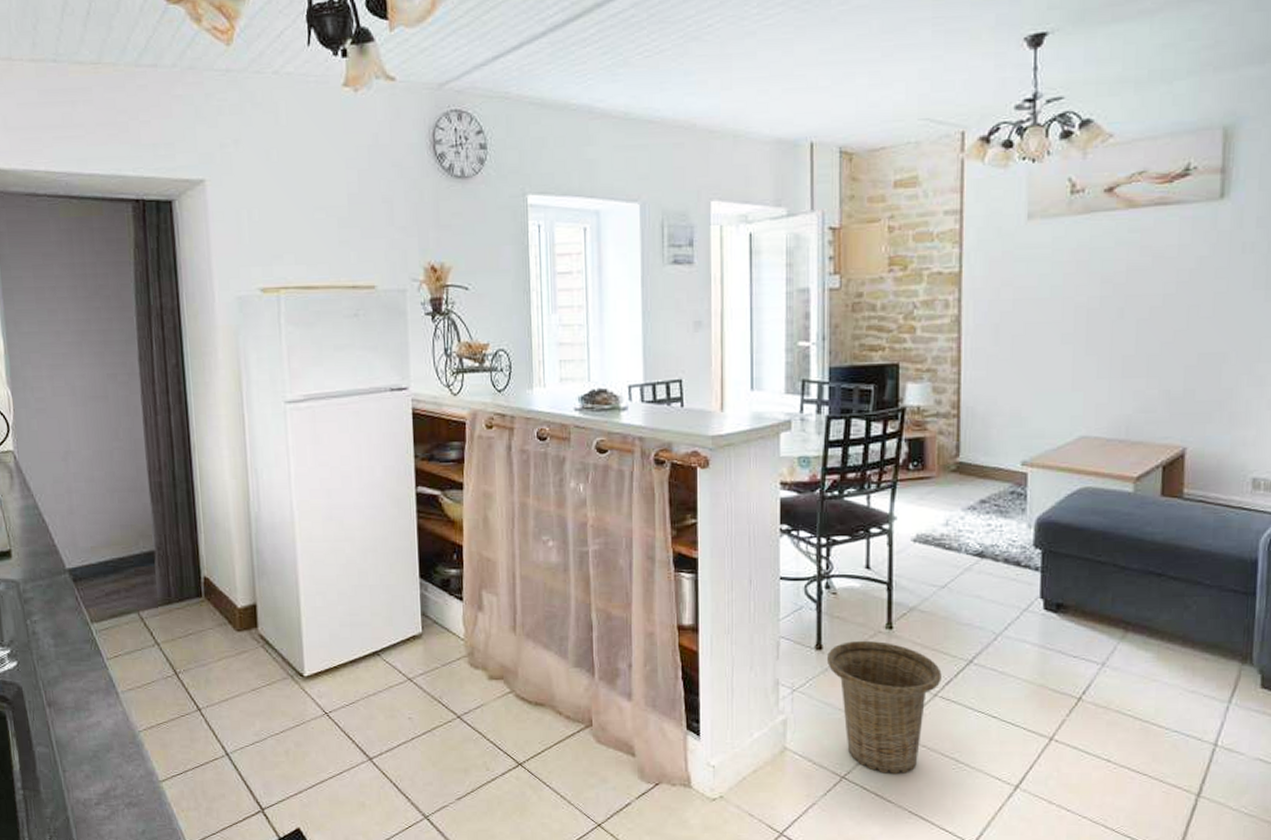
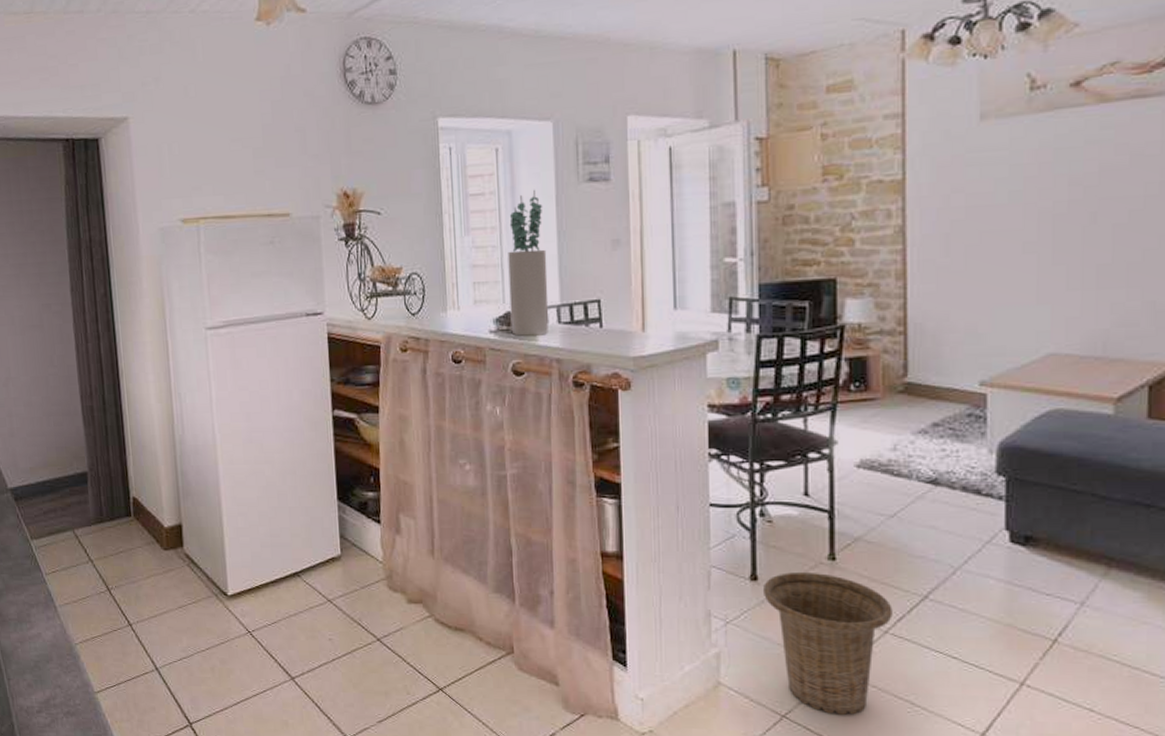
vase: none [594,269,632,416] -> present [508,189,549,337]

